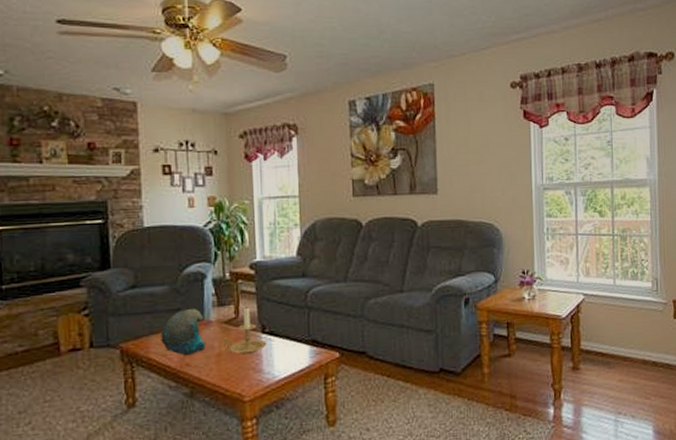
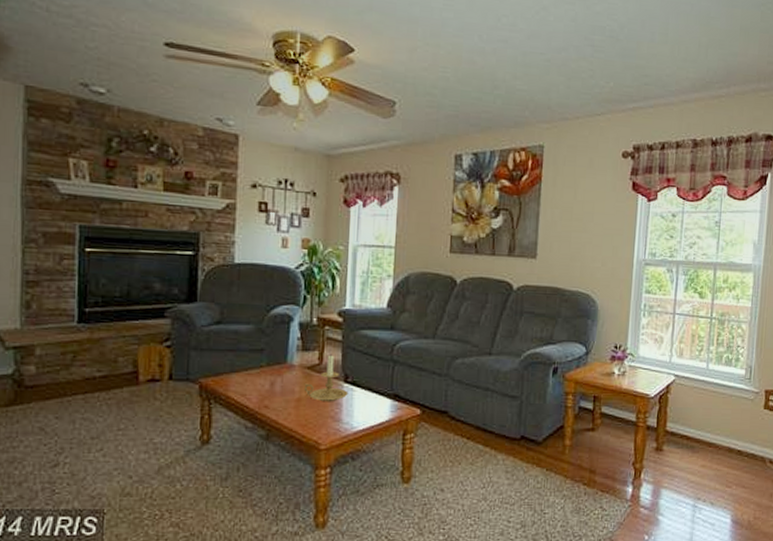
decorative bowl: present [161,308,206,356] -> none [241,350,286,398]

